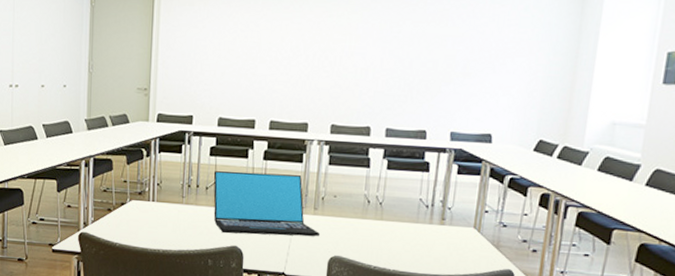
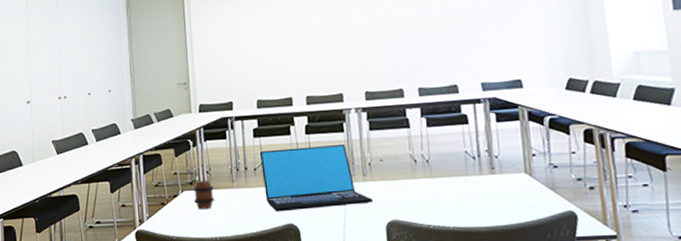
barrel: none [141,191,163,221] -> present [193,180,215,210]

